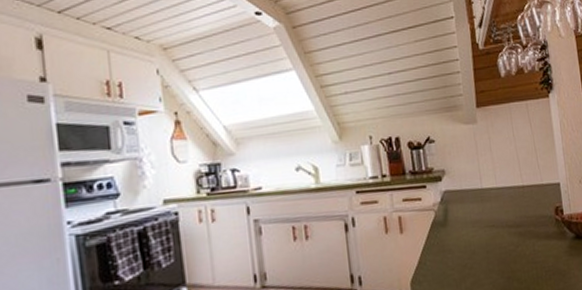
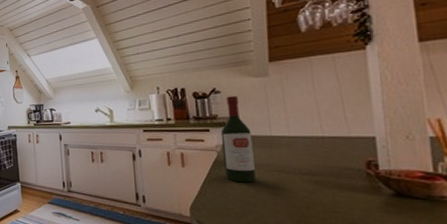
wine bottle: none [437,145,471,244] -> present [220,95,256,183]

